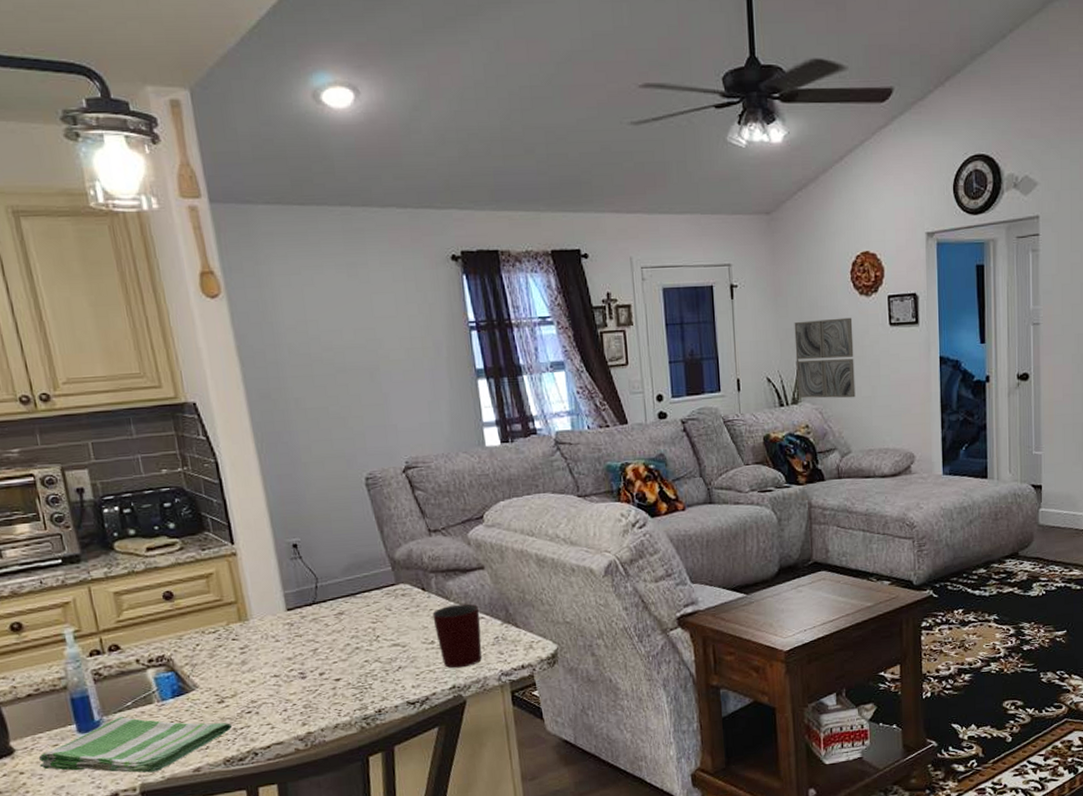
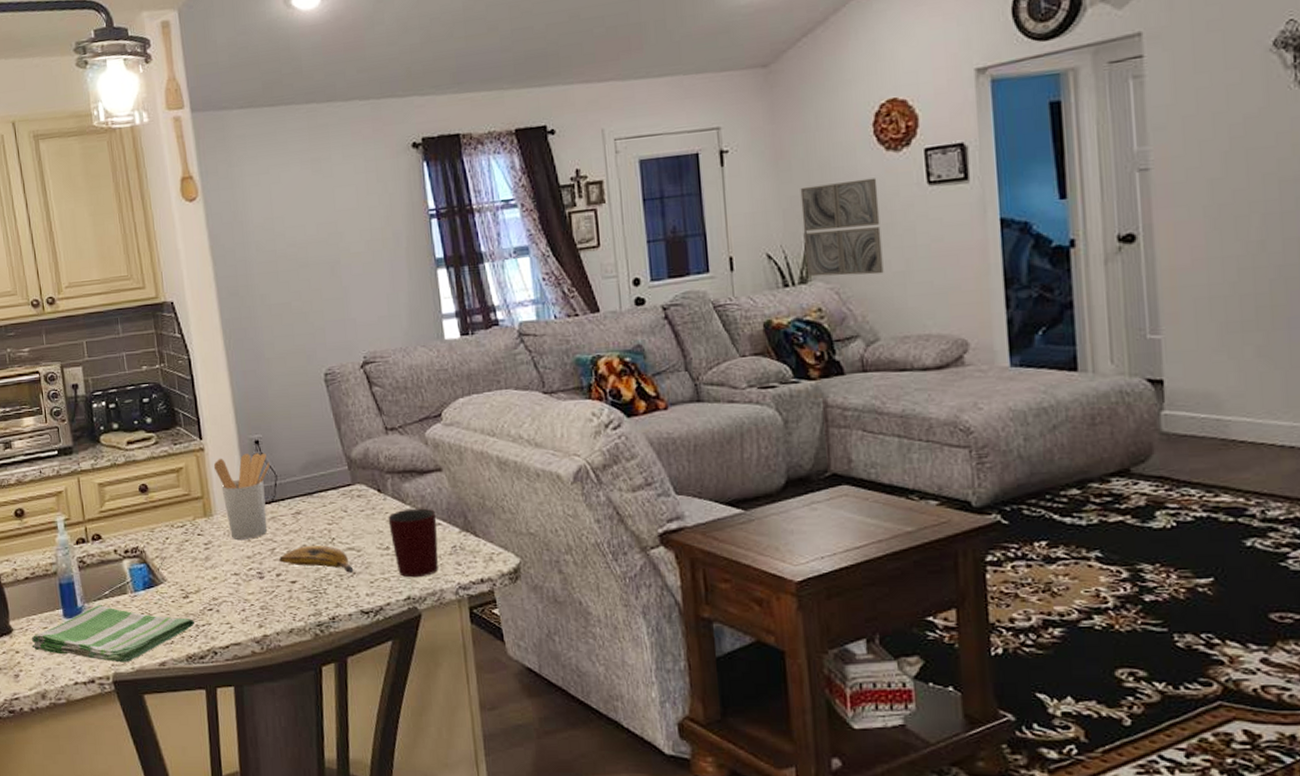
utensil holder: none [247,556,310,642] -> present [213,453,270,540]
banana: none [322,643,400,669] -> present [279,545,354,574]

